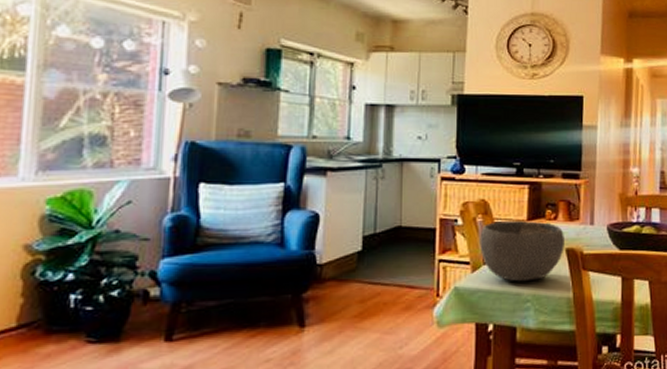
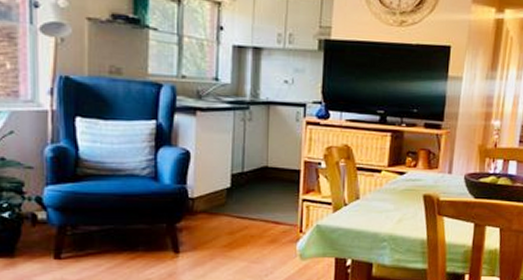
bowl: present [480,220,564,282] -> none [341,166,423,223]

